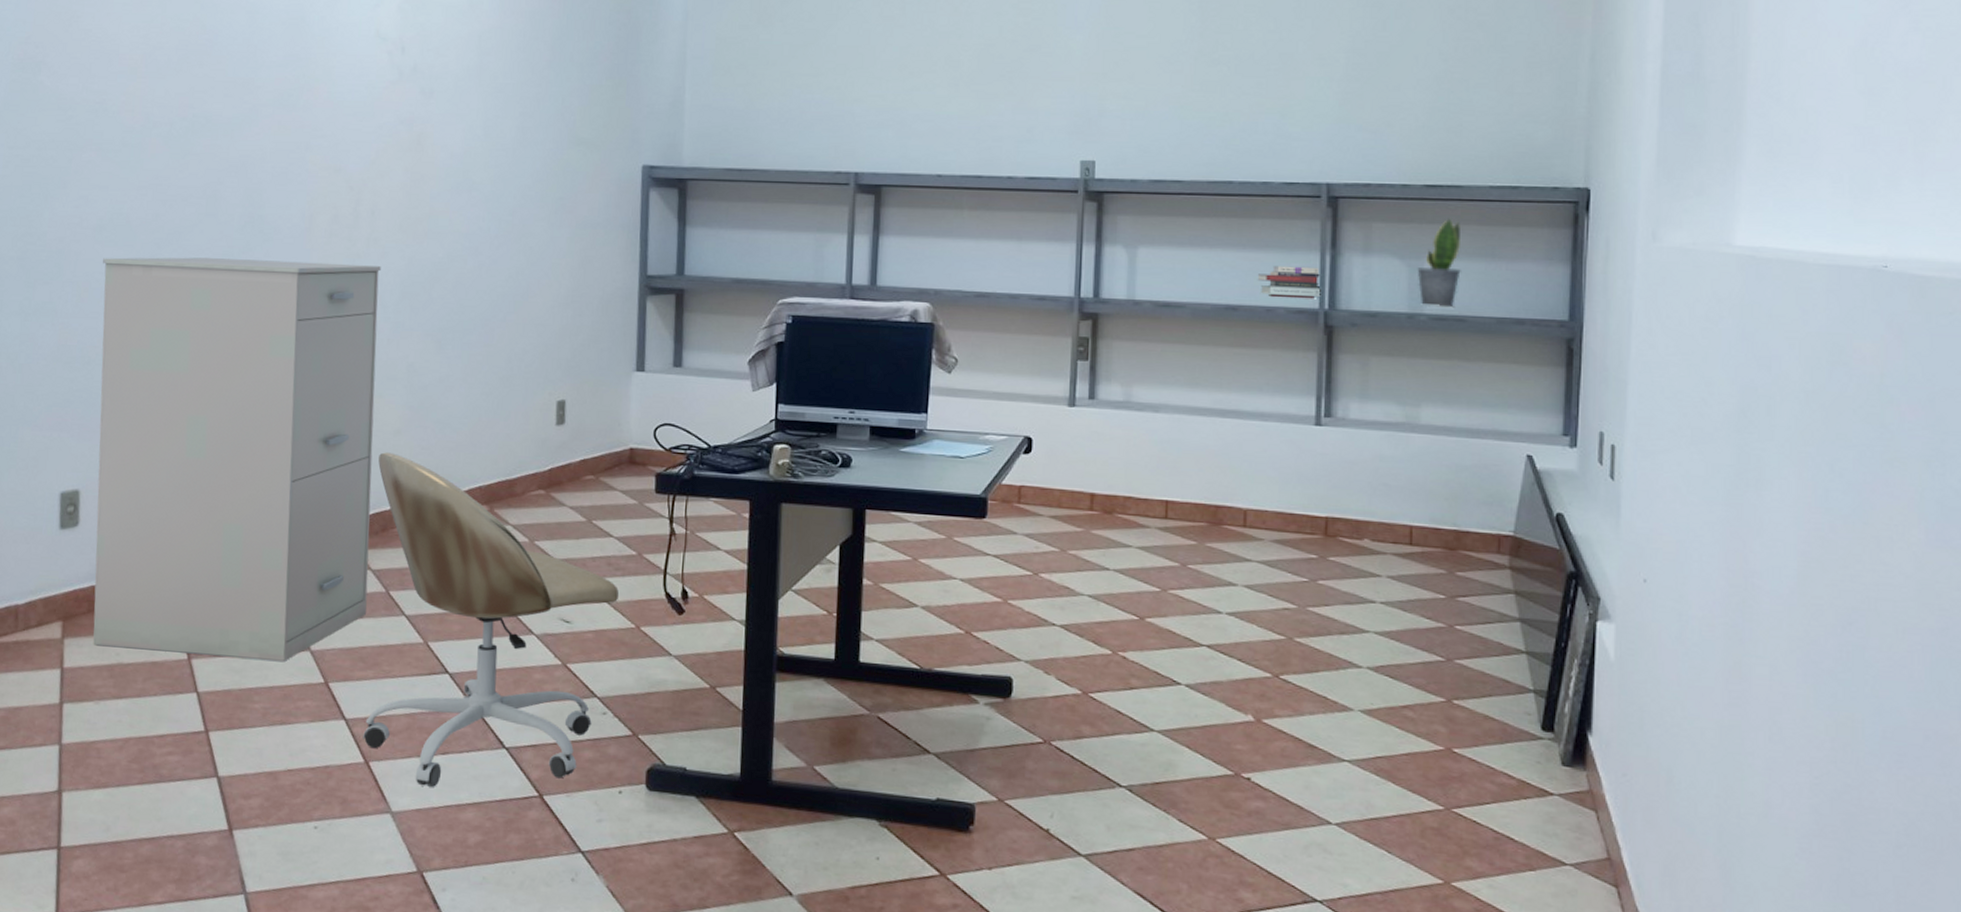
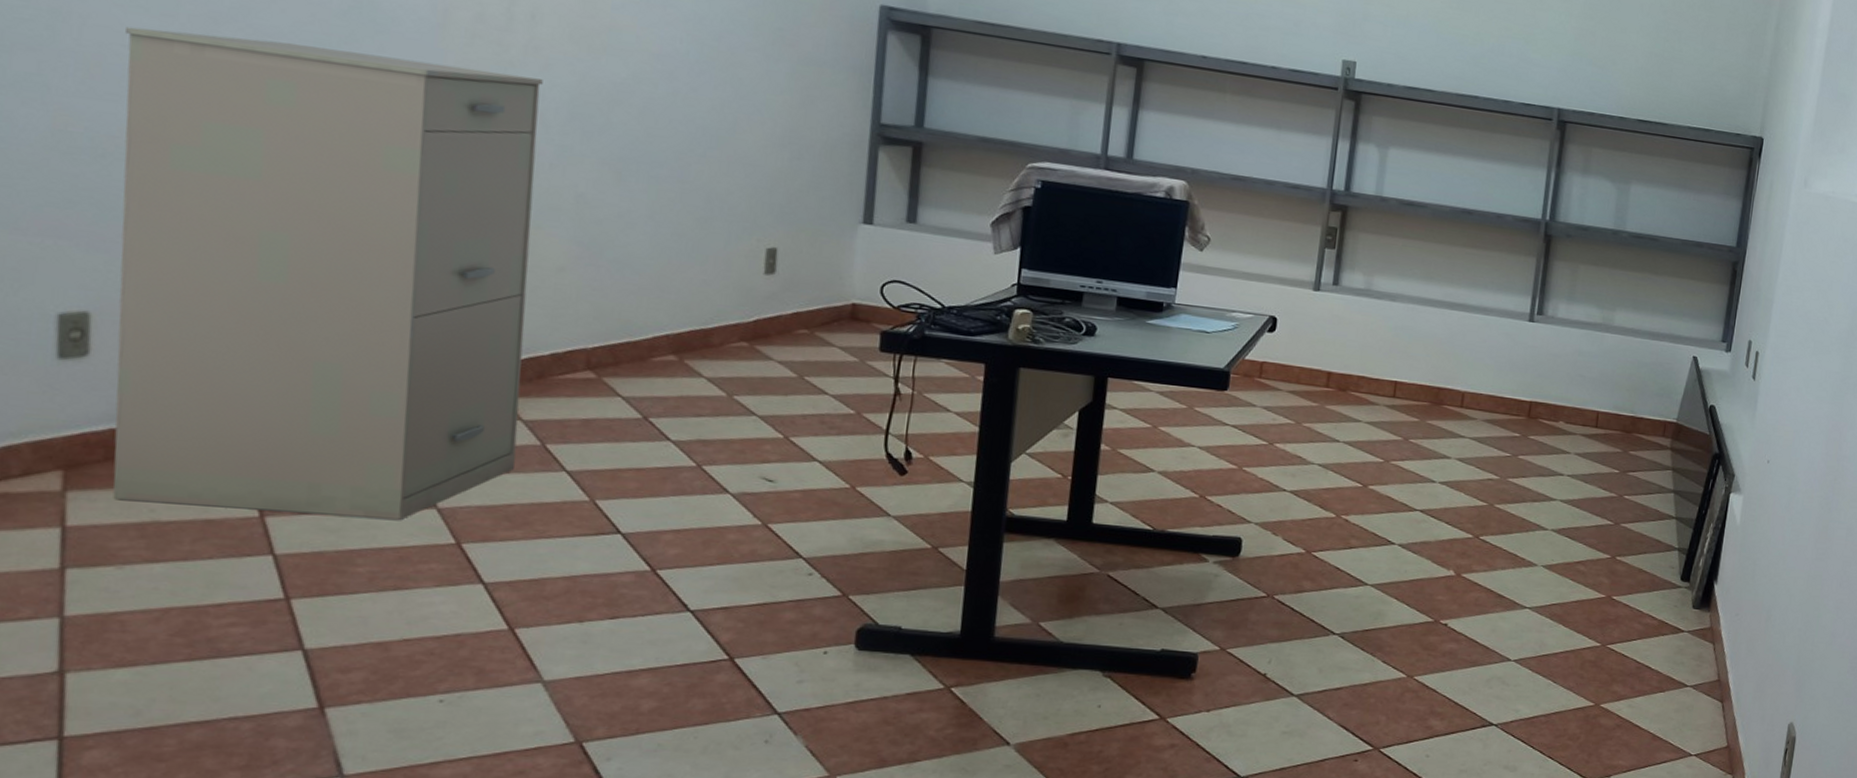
office chair: present [363,452,619,787] -> none [507,290,833,653]
books: present [1258,265,1321,299] -> none [1493,177,1545,211]
potted plant: present [1417,218,1461,307] -> none [1624,150,1662,227]

